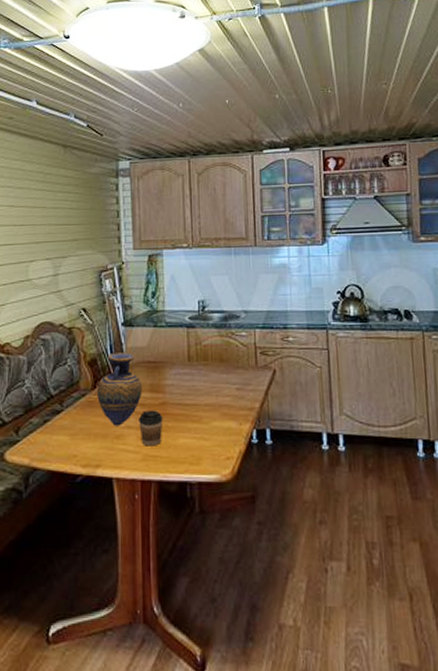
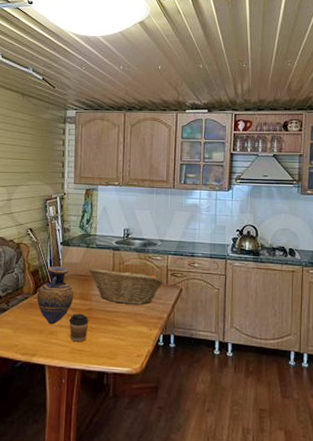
fruit basket: none [159,351,253,394] -> present [89,269,164,304]

